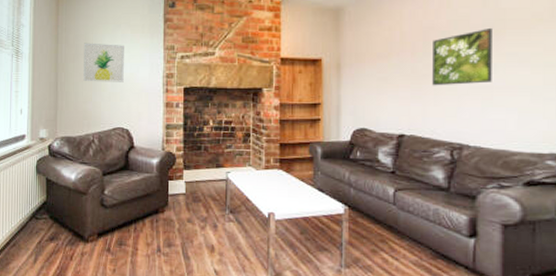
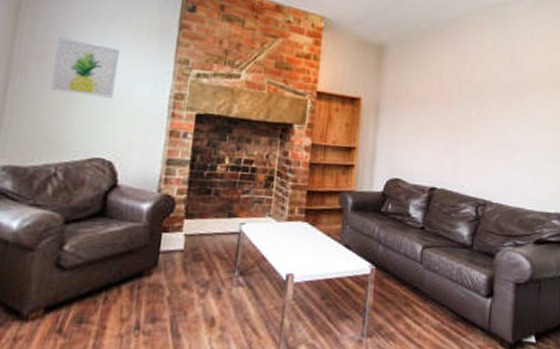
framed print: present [432,27,492,86] -> none [464,87,517,141]

